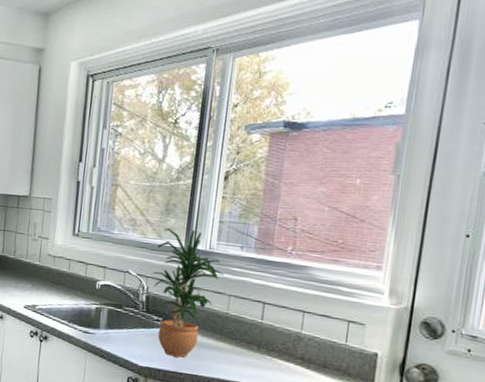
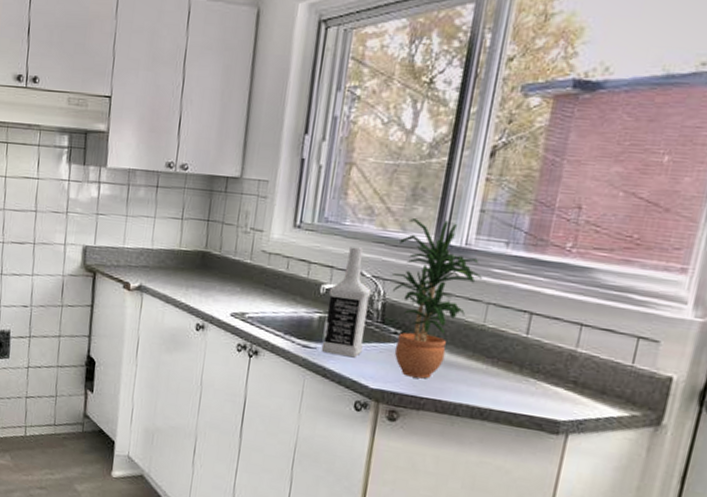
vodka: none [98,251,137,341] -> present [321,247,372,358]

